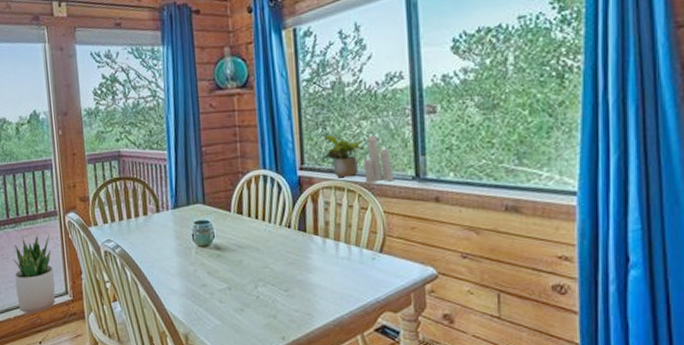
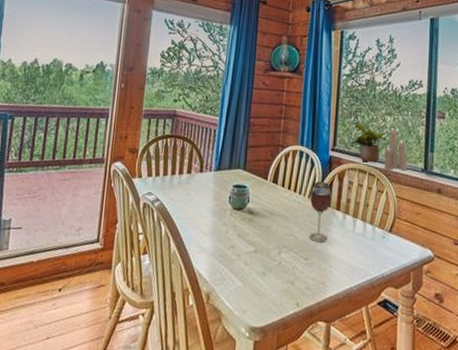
planter: present [12,233,56,314] -> none [45,179,93,259]
wineglass: none [281,206,308,272] -> present [309,182,332,243]

